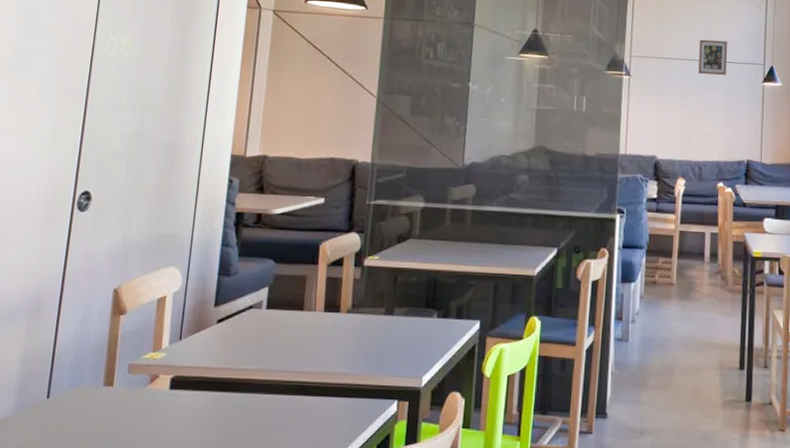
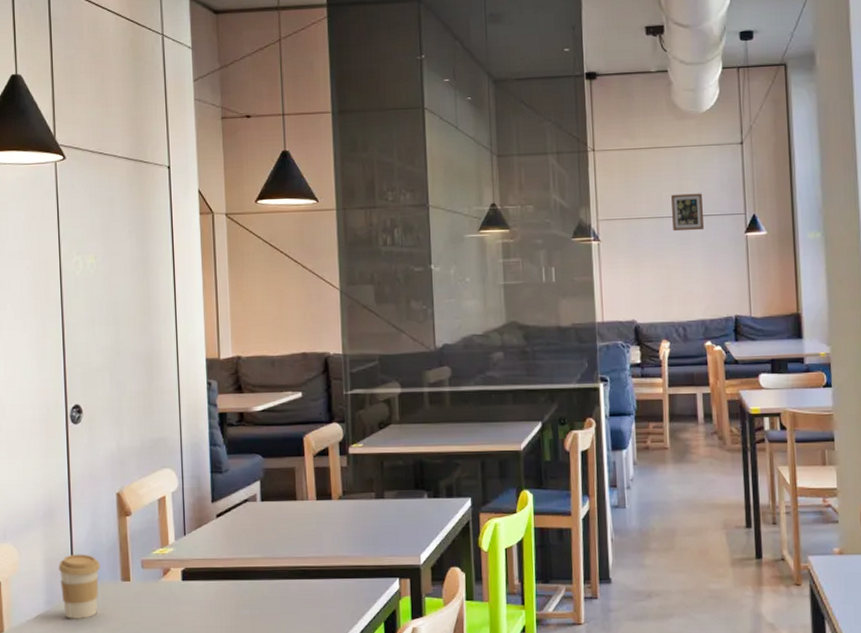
coffee cup: none [34,352,84,426] -> present [58,554,101,619]

